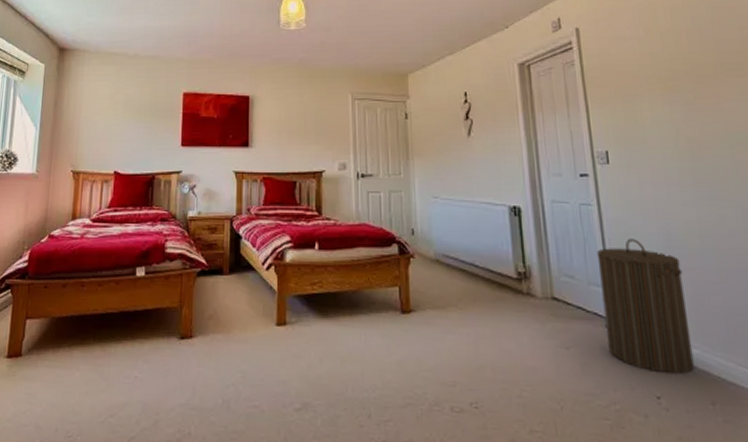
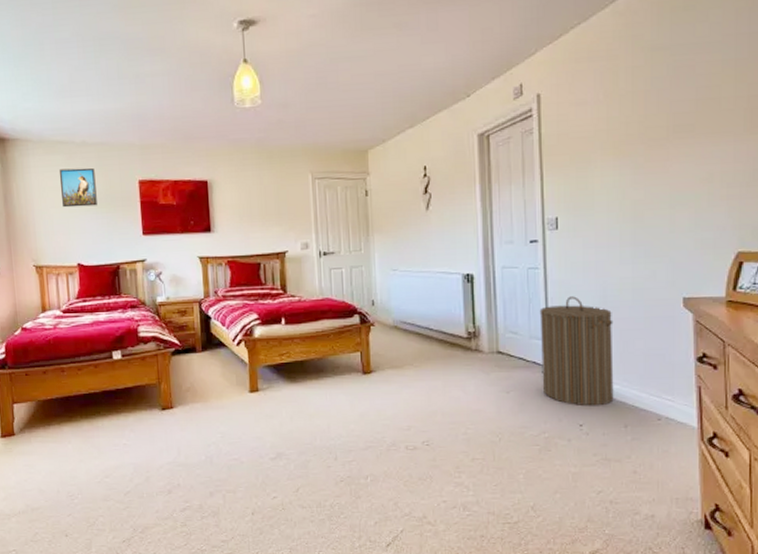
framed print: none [108,78,143,116] -> present [60,167,97,208]

